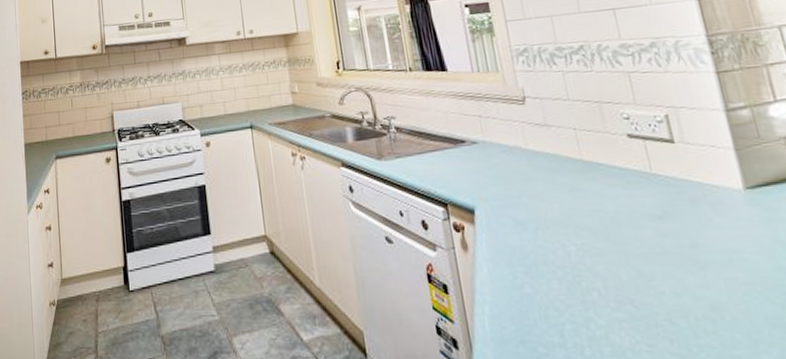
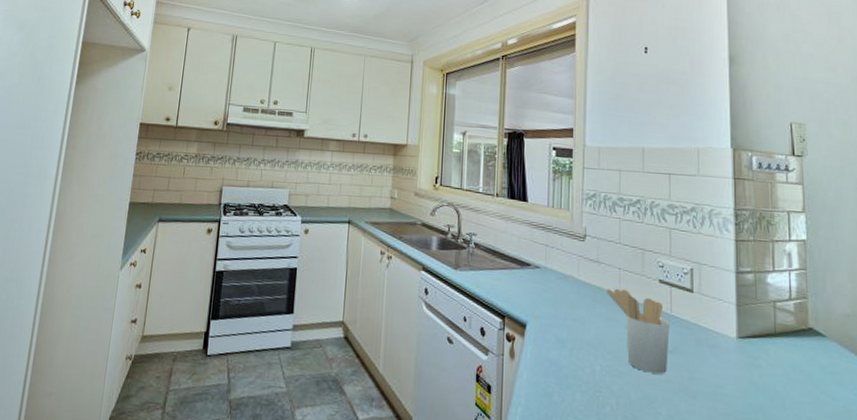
utensil holder: none [563,151,661,246] -> present [606,288,670,374]

